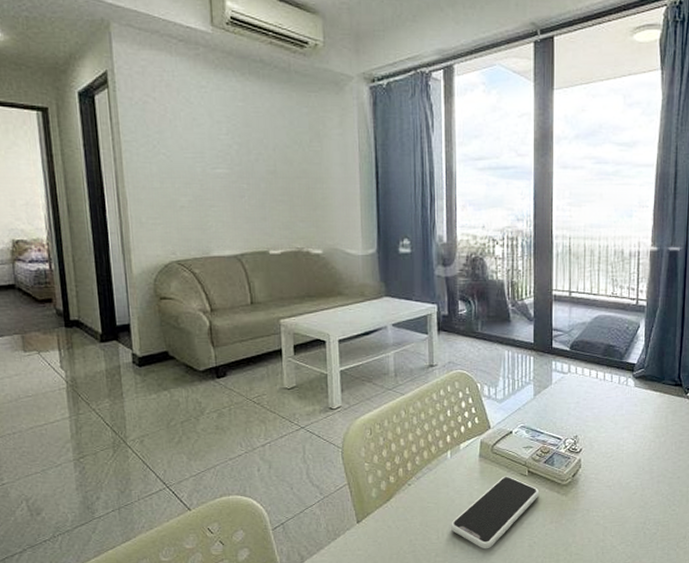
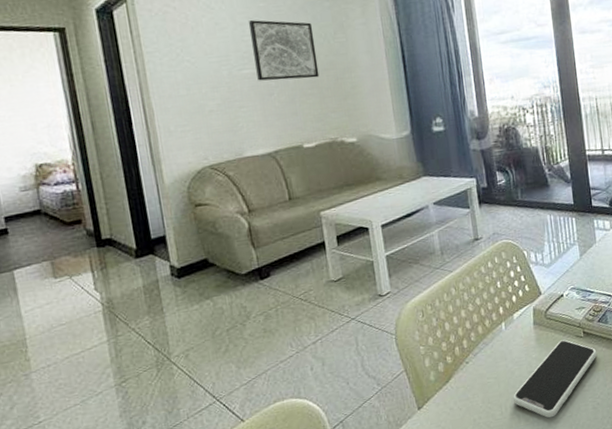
wall art: none [225,119,291,185] -> present [248,20,320,81]

